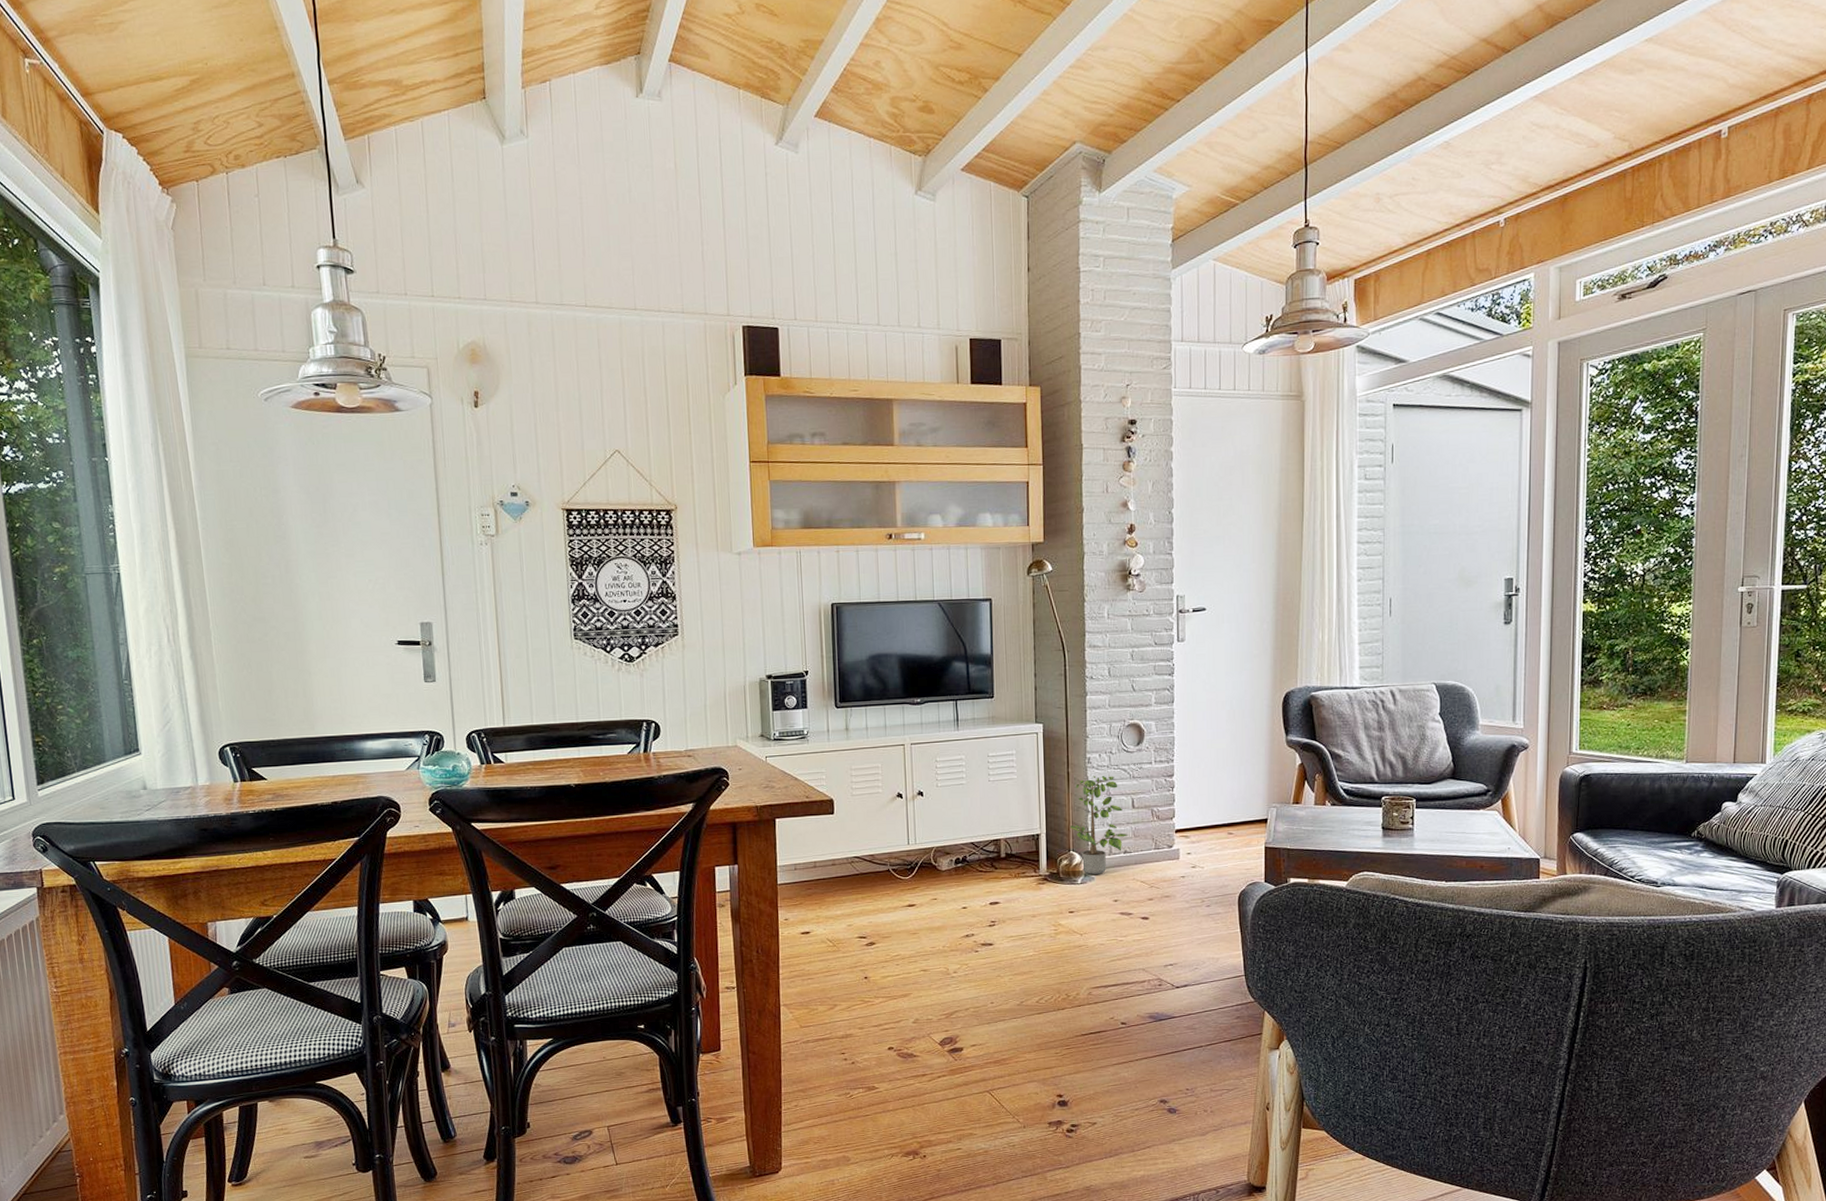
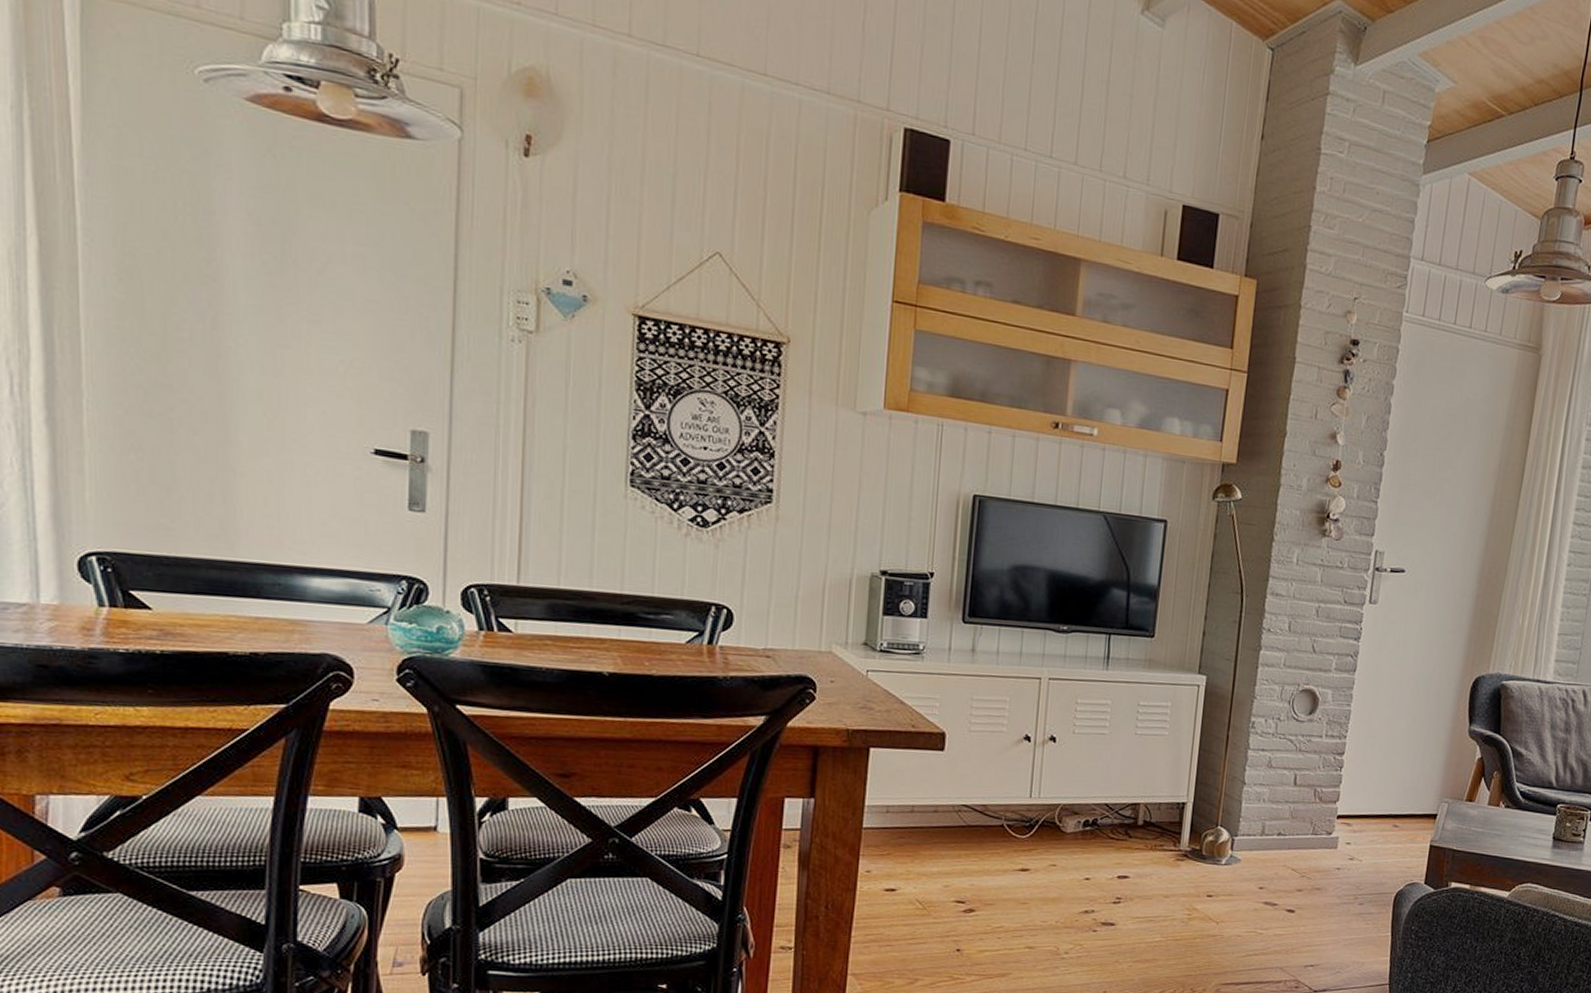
potted plant: present [1069,773,1129,875] -> none [1221,743,1286,856]

